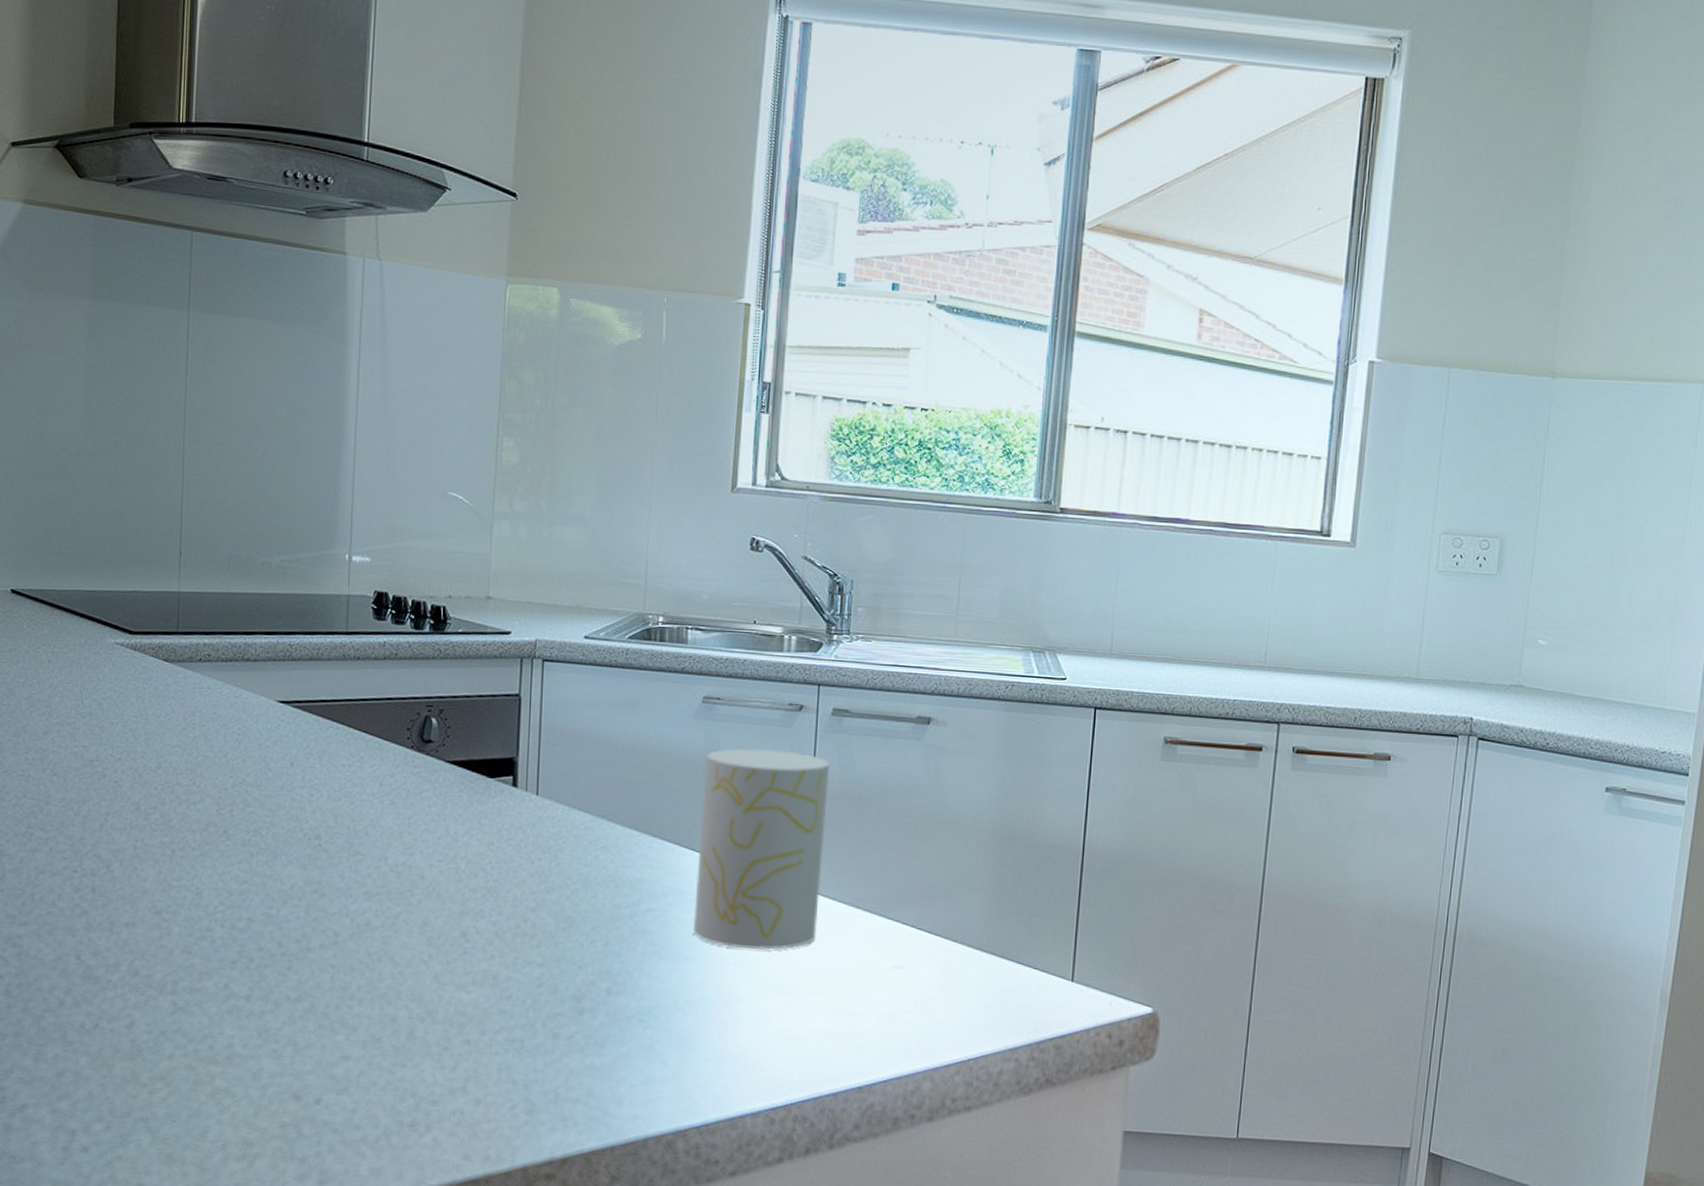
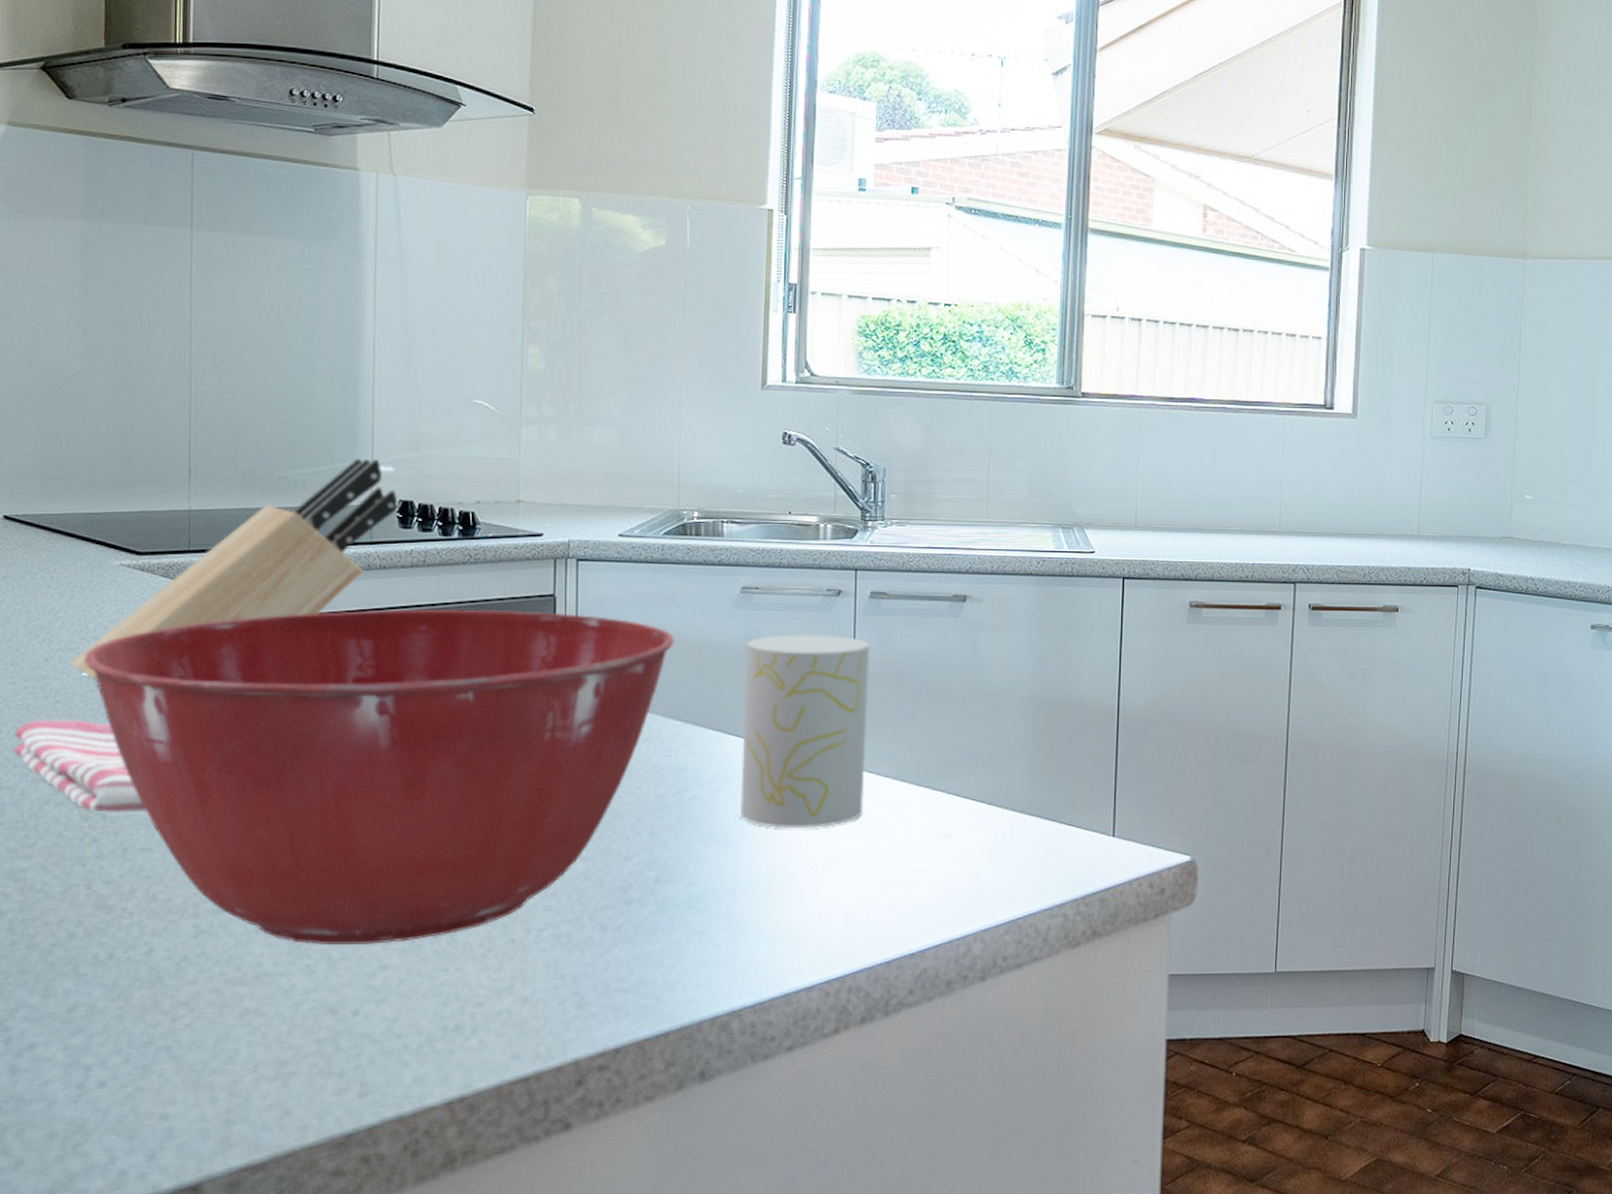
dish towel: none [15,791,131,889] -> present [14,720,146,814]
knife block: none [67,546,374,756] -> present [70,458,398,681]
mixing bowl: none [79,700,636,1035] -> present [84,609,675,946]

